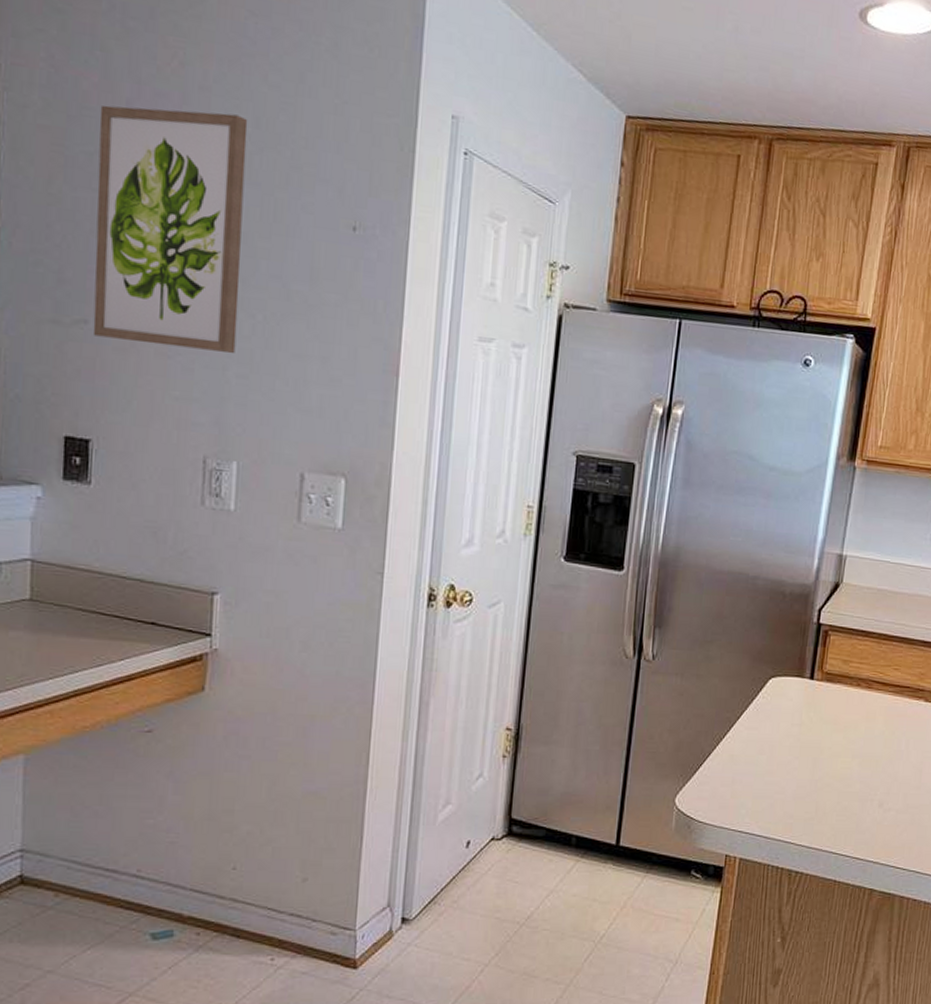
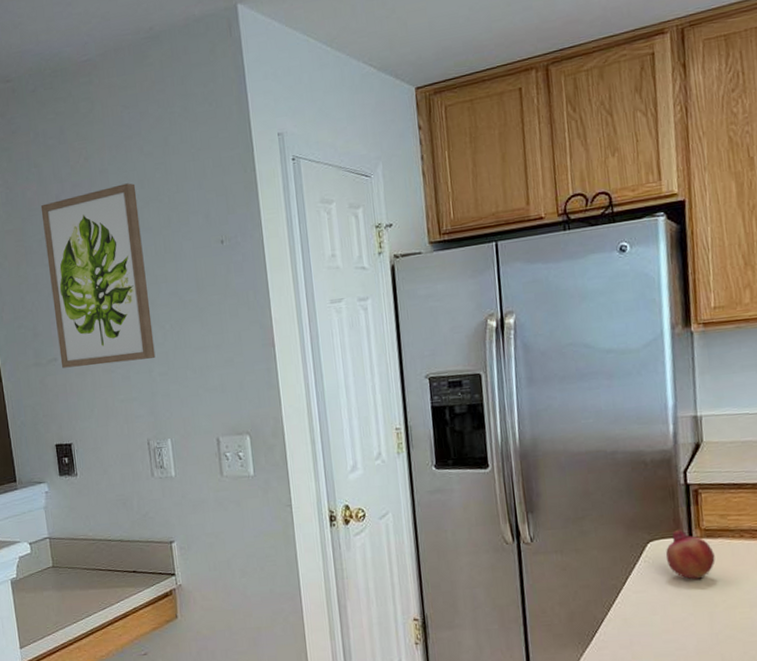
fruit: none [784,668,831,723] -> present [665,529,715,580]

